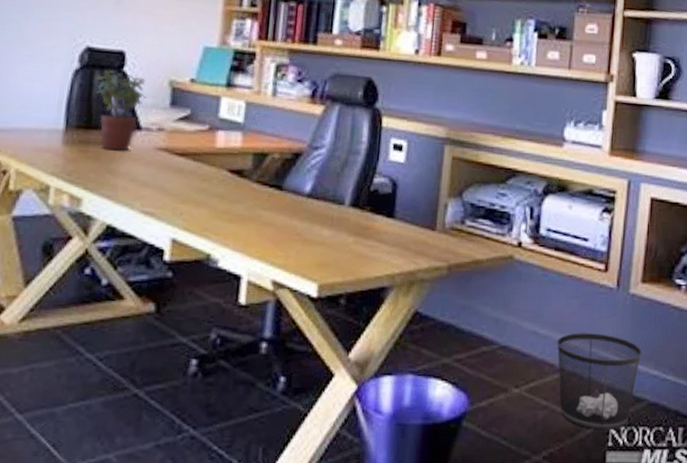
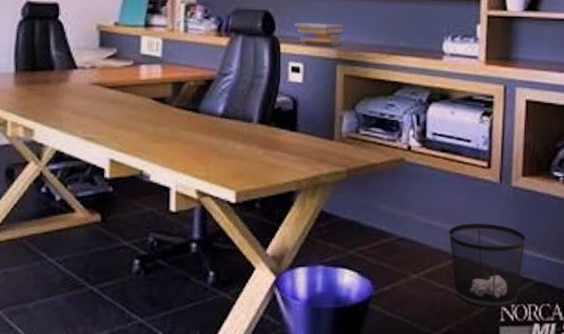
potted plant: present [96,70,147,151] -> none [36,20,80,88]
books: none [400,94,456,125] -> present [294,23,344,47]

